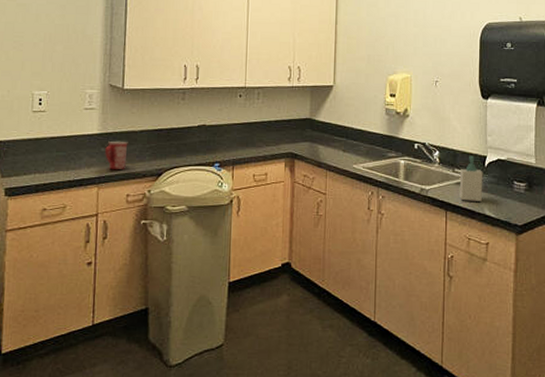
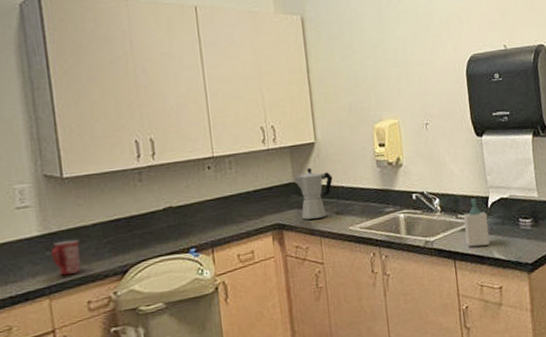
moka pot: none [309,107,345,153] -> present [293,167,333,220]

